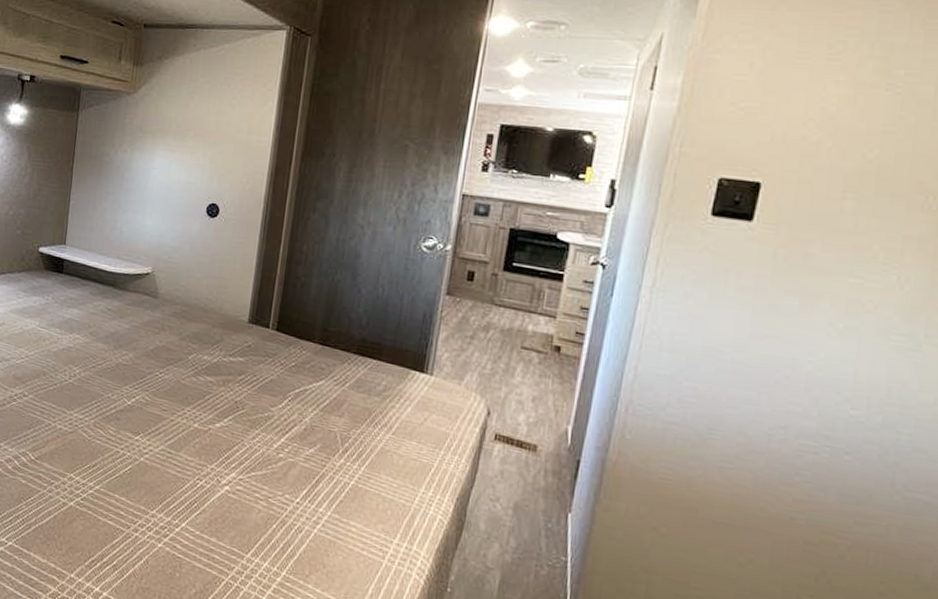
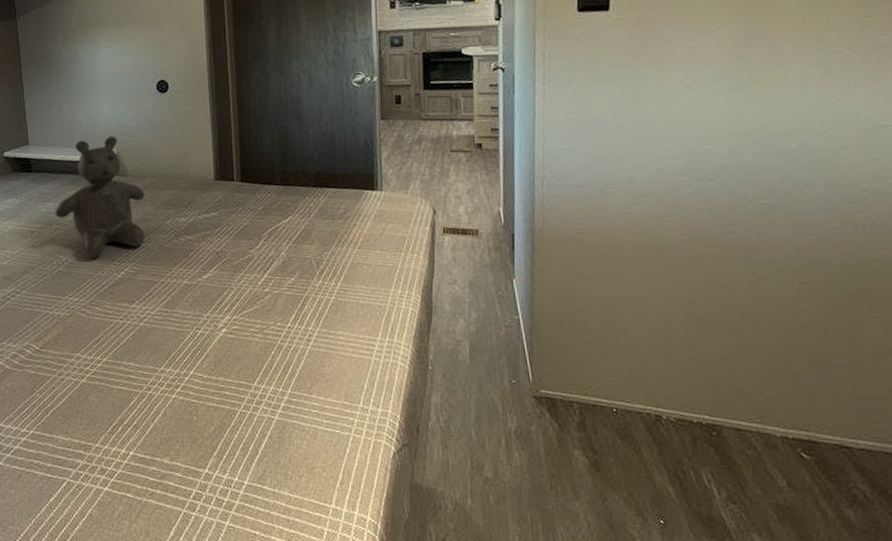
teddy bear: none [77,250,173,379] -> present [55,135,146,259]

